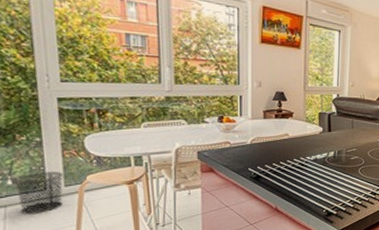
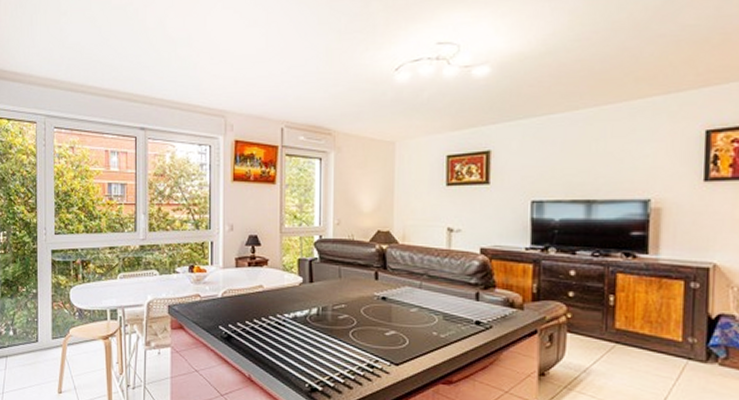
waste bin: present [14,172,64,213] -> none [14,323,52,365]

